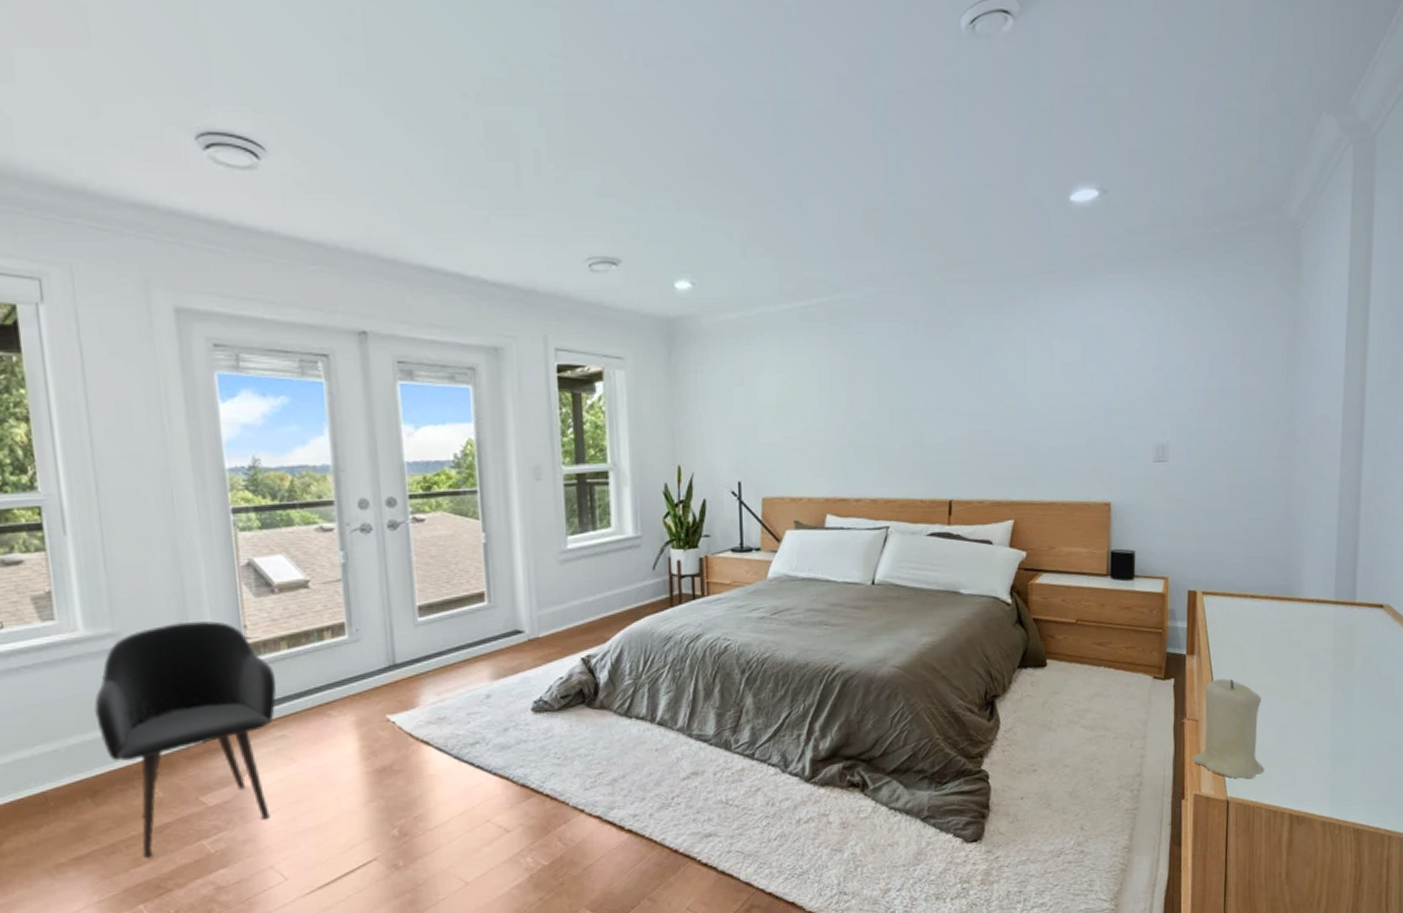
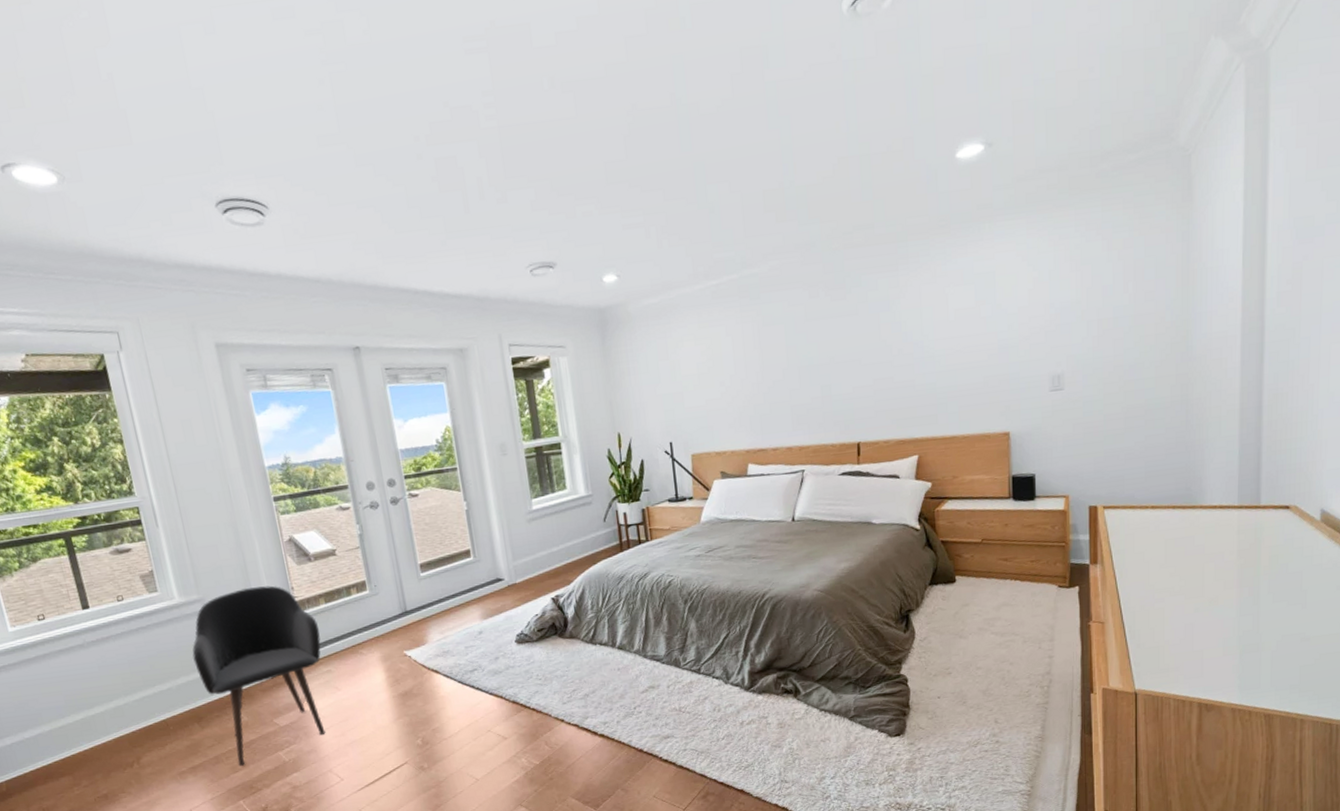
candle: present [1192,679,1265,779] -> none [1099,583,1172,673]

